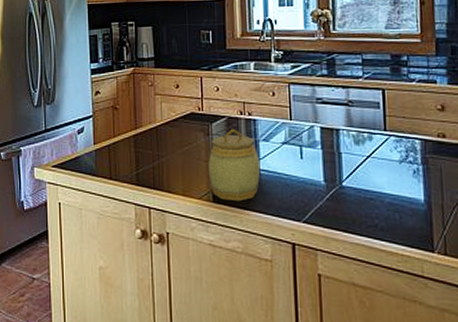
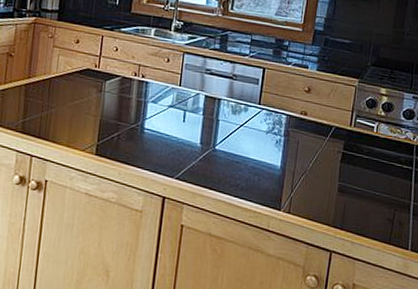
jar: present [208,128,261,202] -> none [95,88,146,156]

